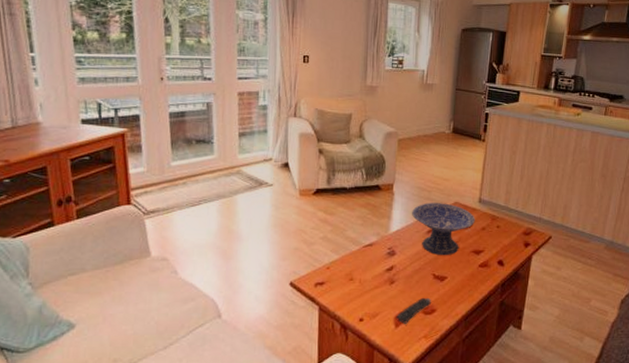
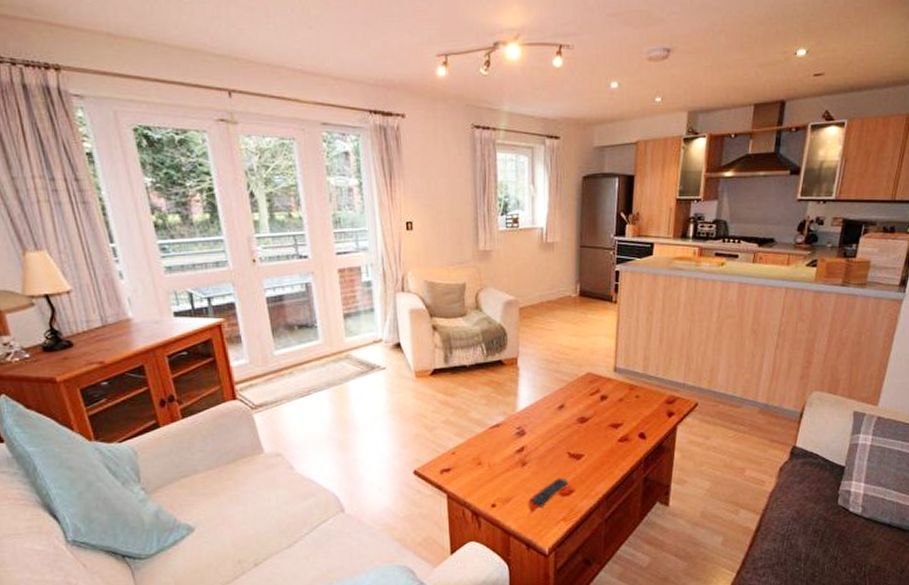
decorative bowl: present [412,203,475,256] -> none [540,375,611,432]

